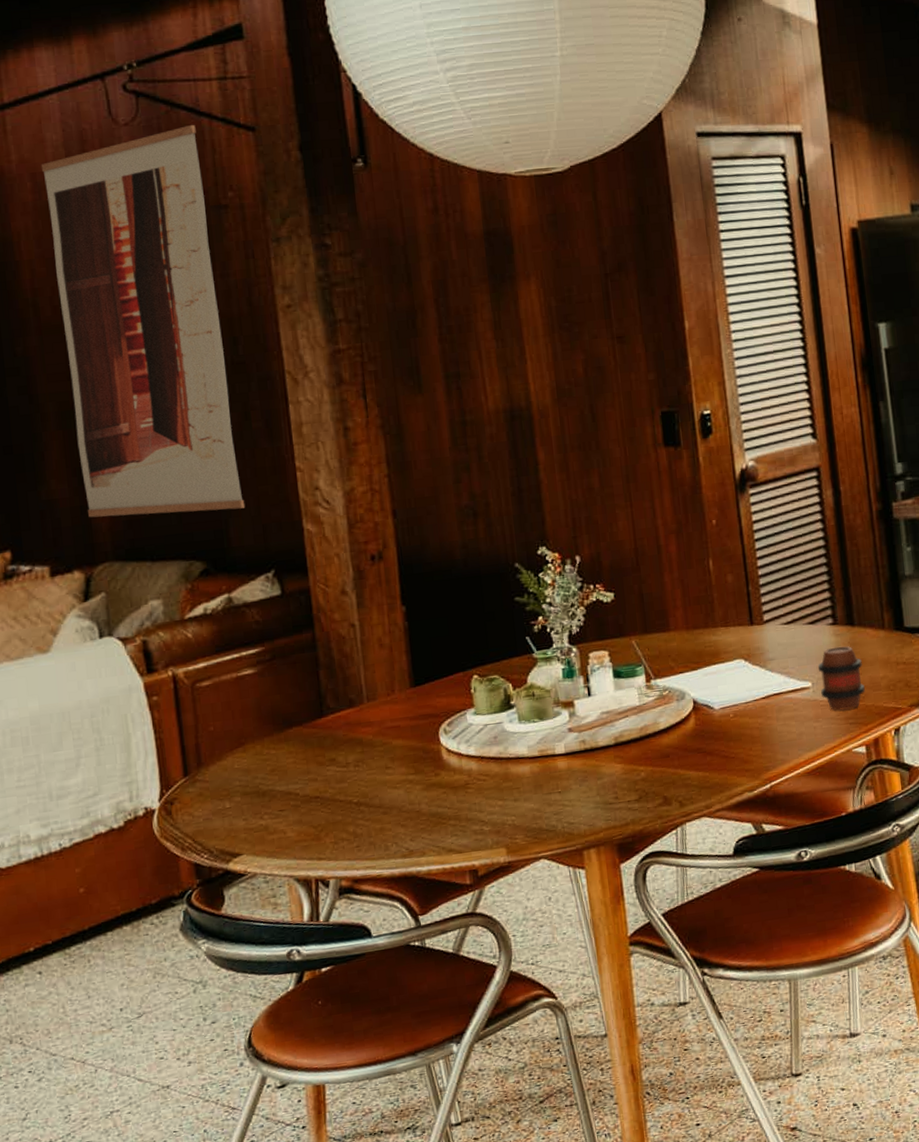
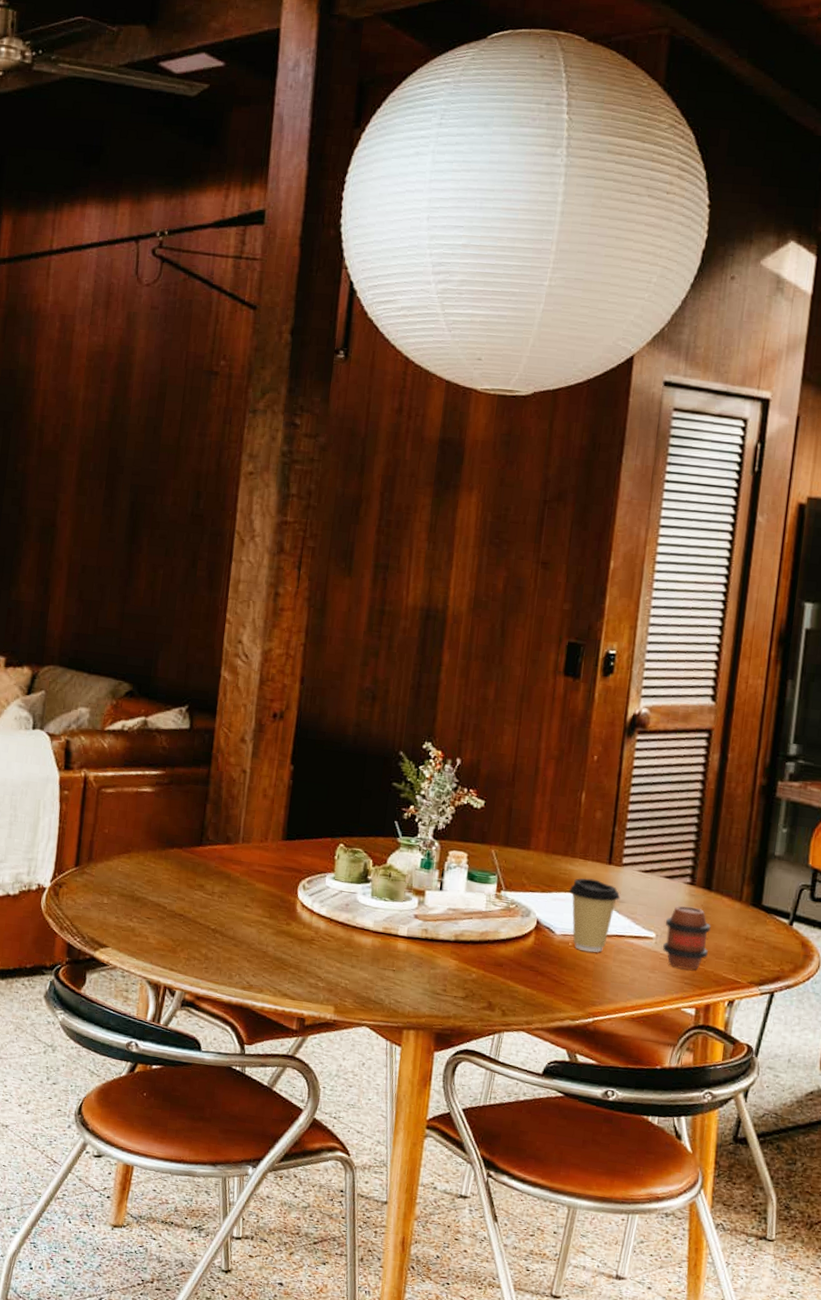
wall art: present [41,124,245,518] -> none [45,294,206,645]
coffee cup: none [717,643,770,719] -> present [568,878,621,953]

